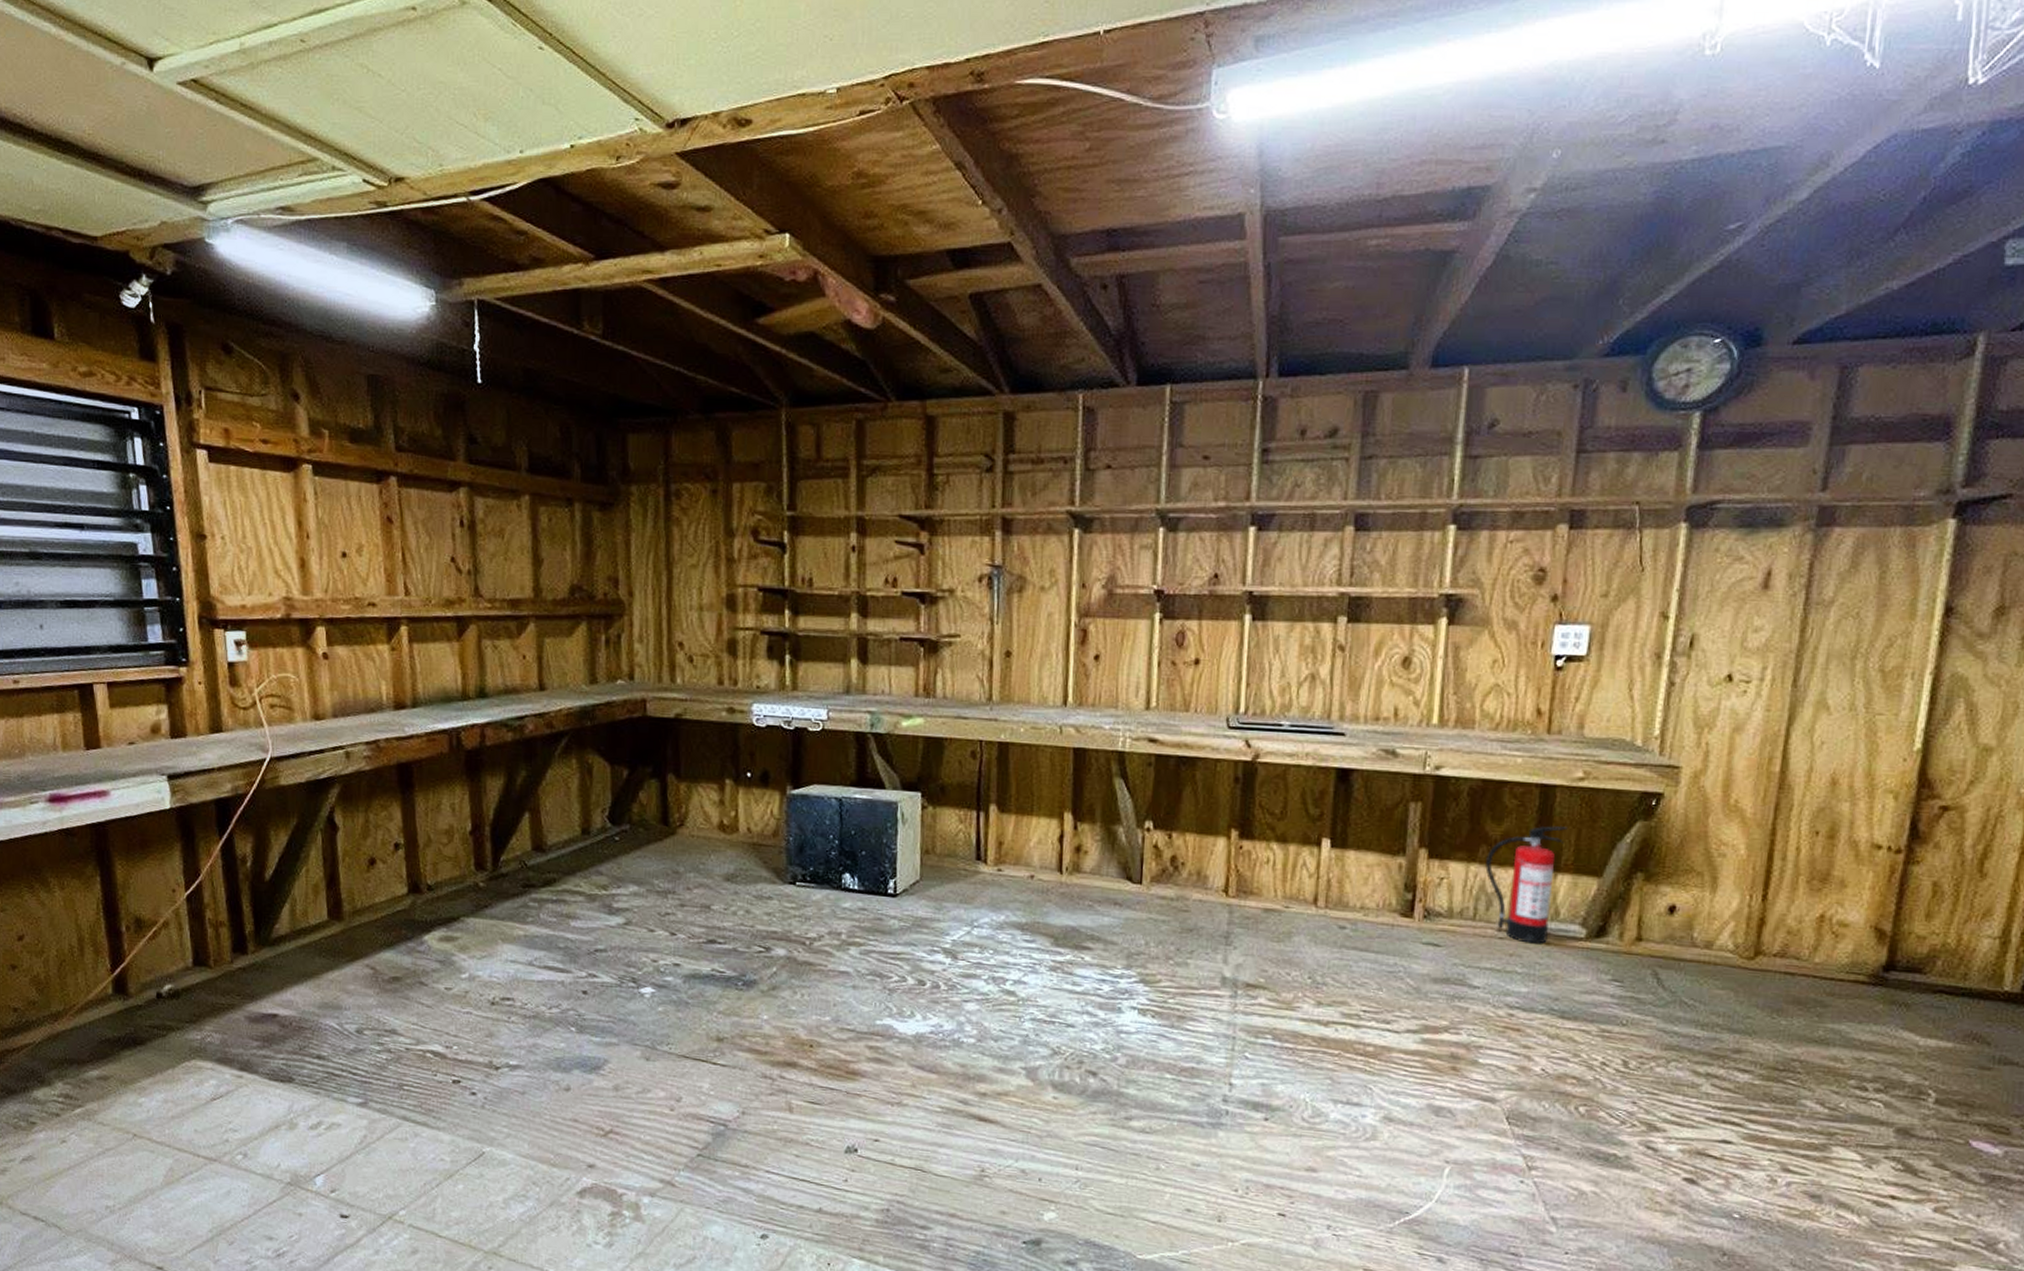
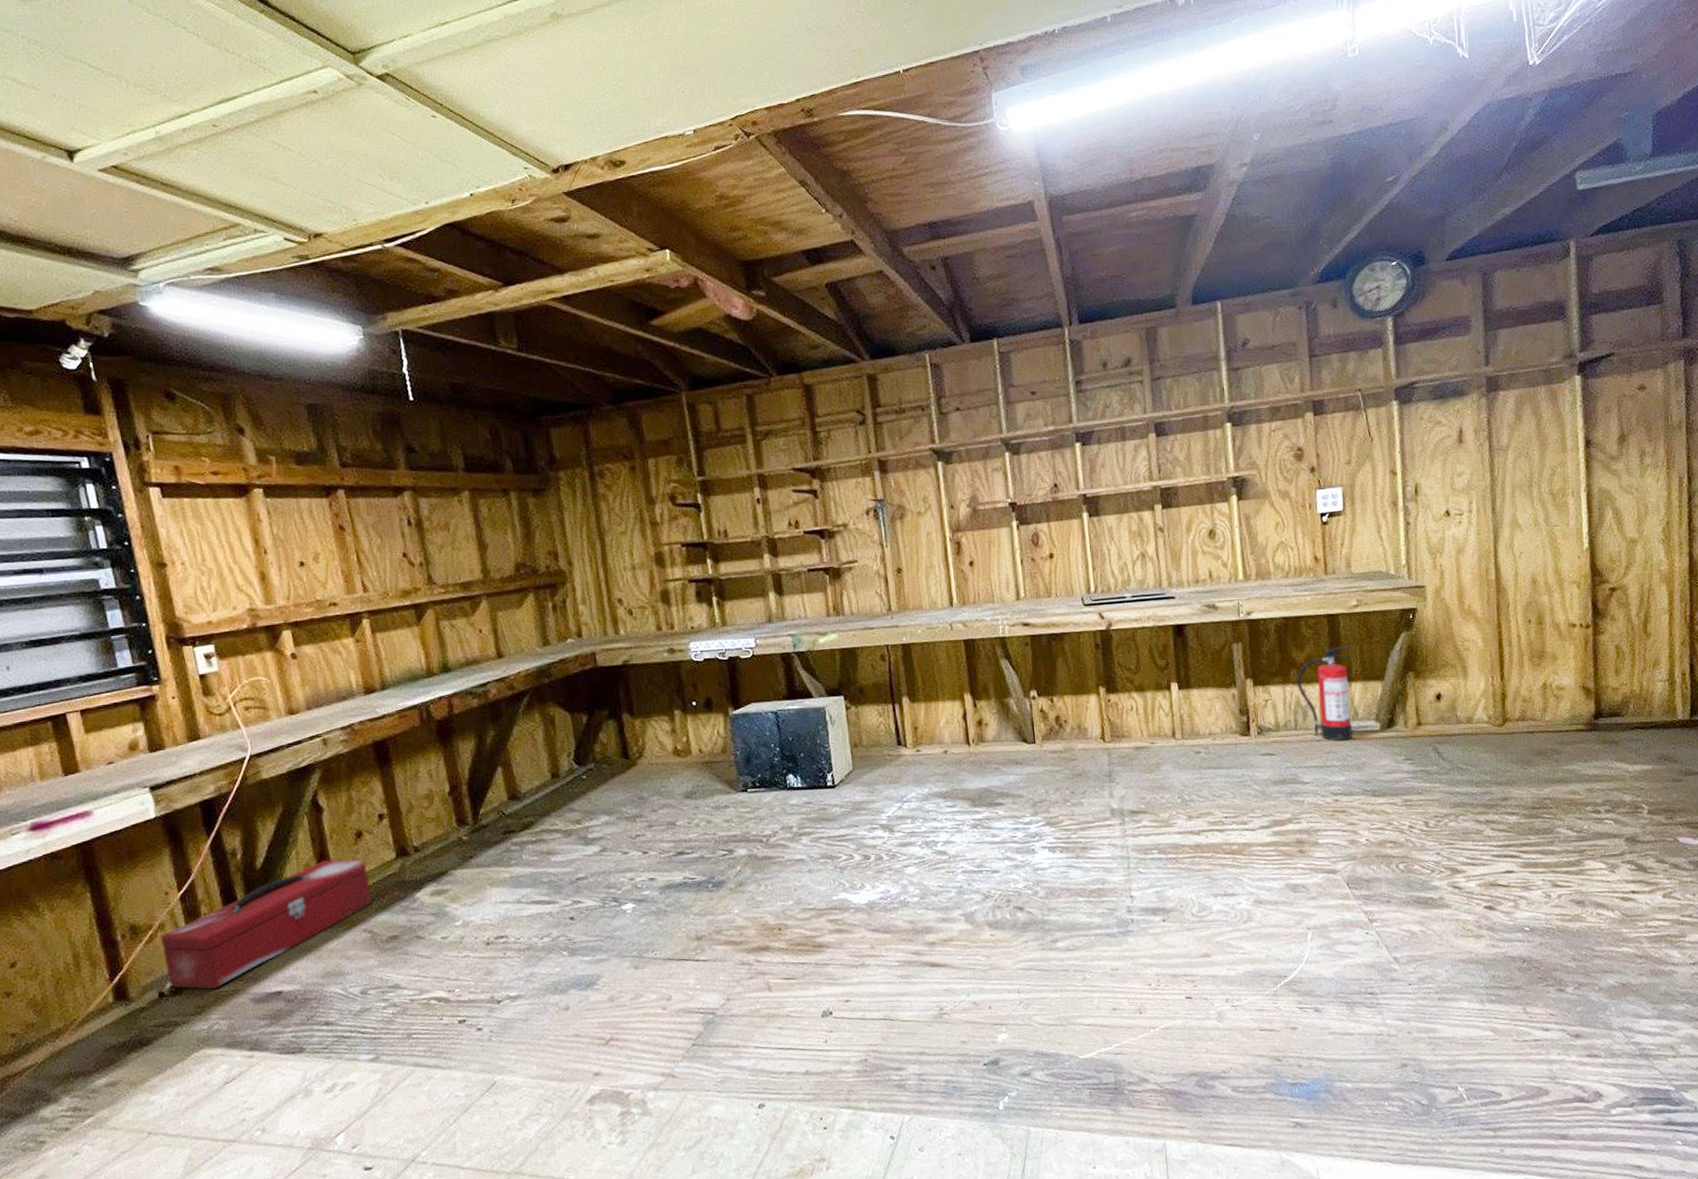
toolbox: none [163,883,378,1000] -> present [160,859,373,990]

